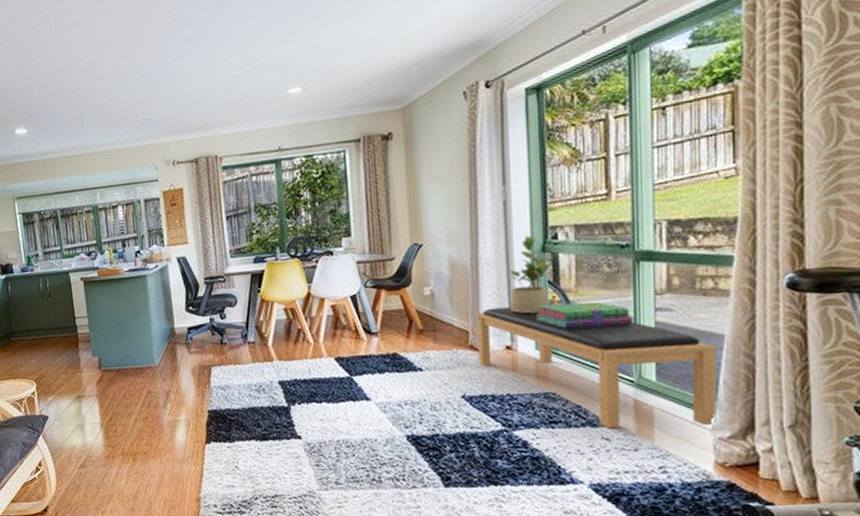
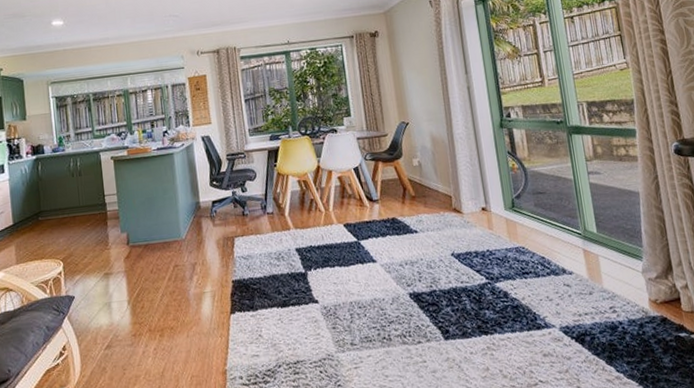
bench: present [477,307,717,429] -> none [456,174,645,276]
potted plant: present [509,236,552,314] -> none [478,115,511,180]
stack of books: present [537,301,632,328] -> none [502,167,573,191]

